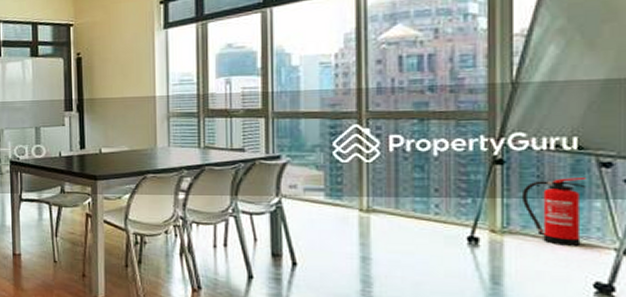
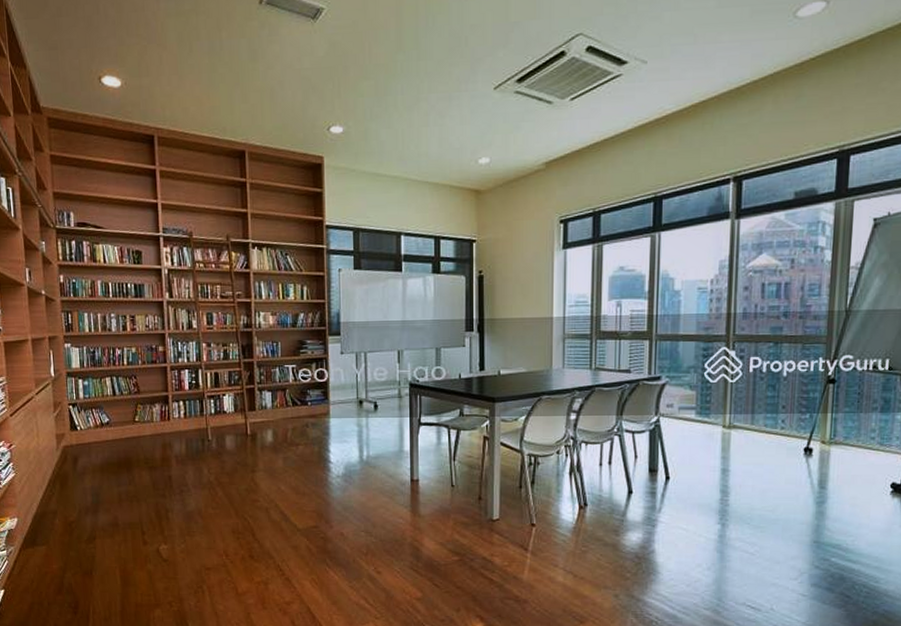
fire extinguisher: present [521,178,585,246] -> none [845,394,892,453]

